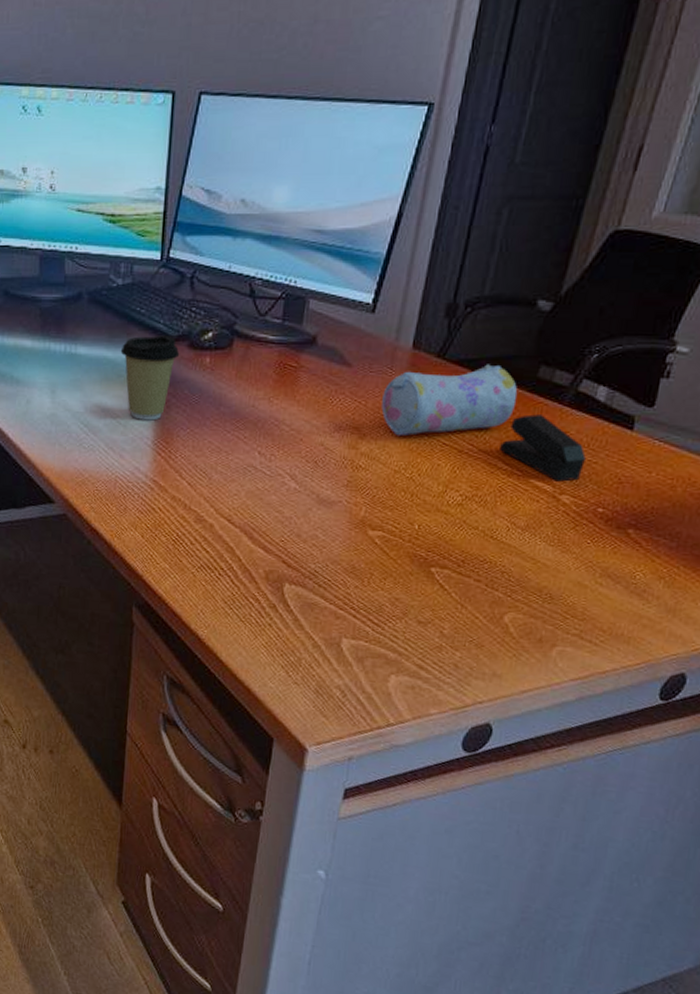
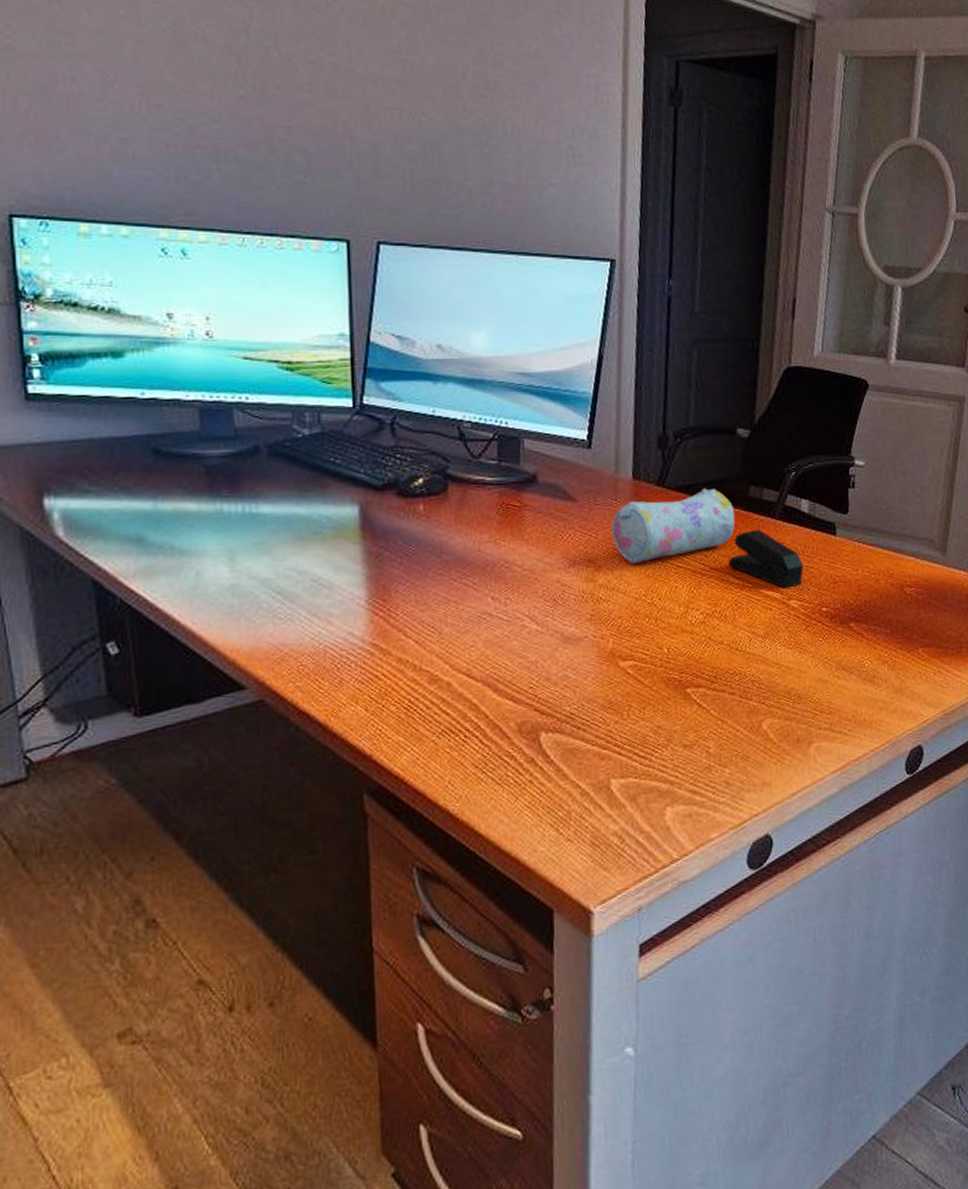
coffee cup: present [120,335,180,421] -> none [315,485,388,579]

